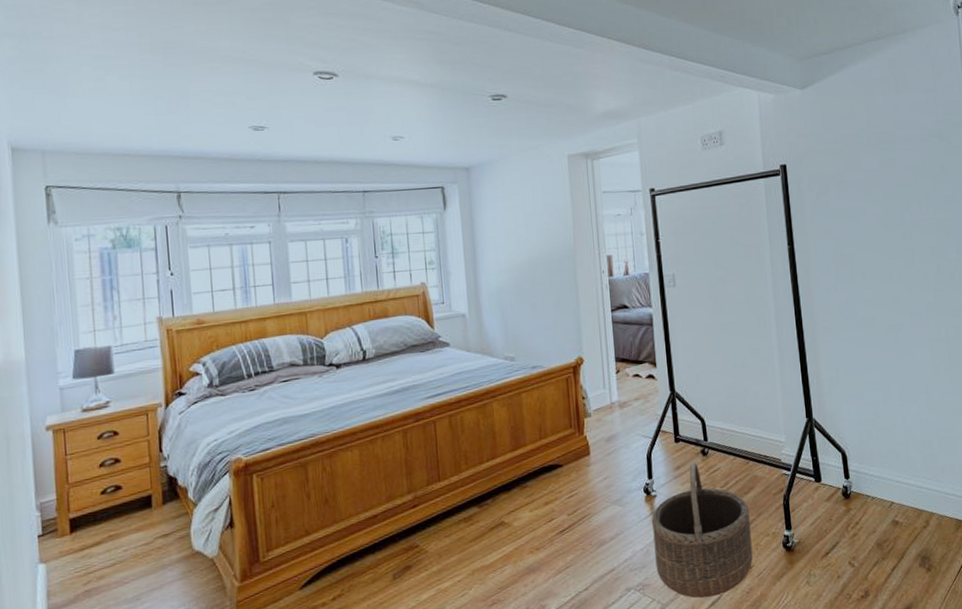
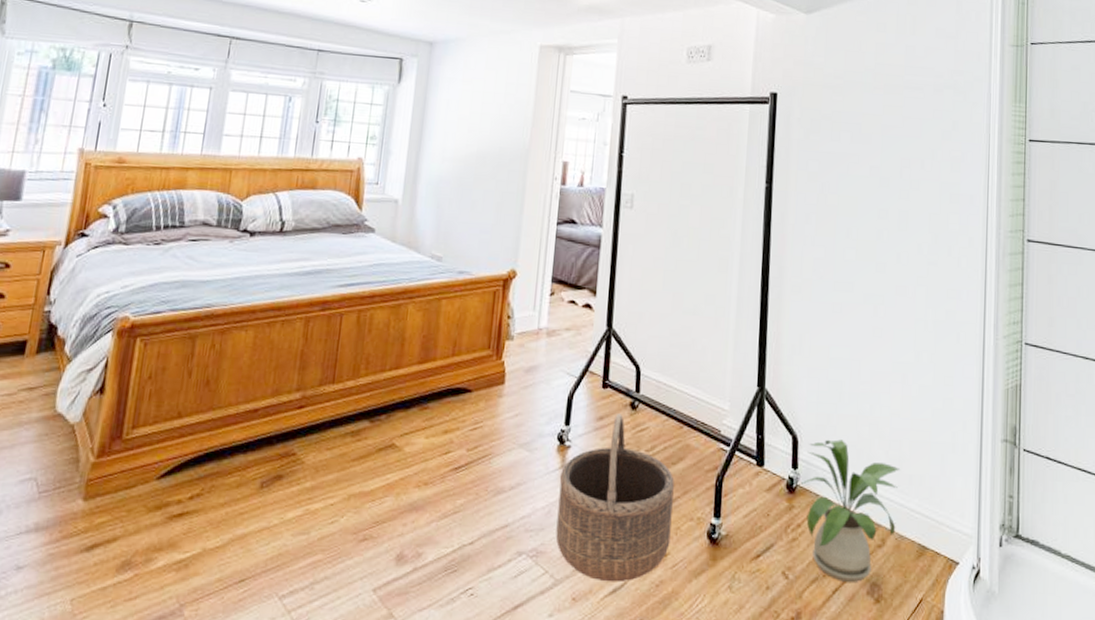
house plant: none [852,448,936,560] -> present [799,439,900,582]

